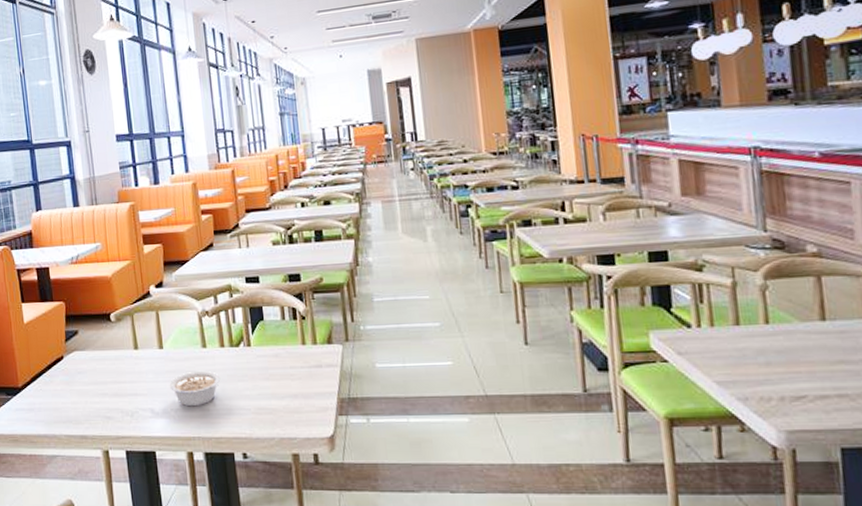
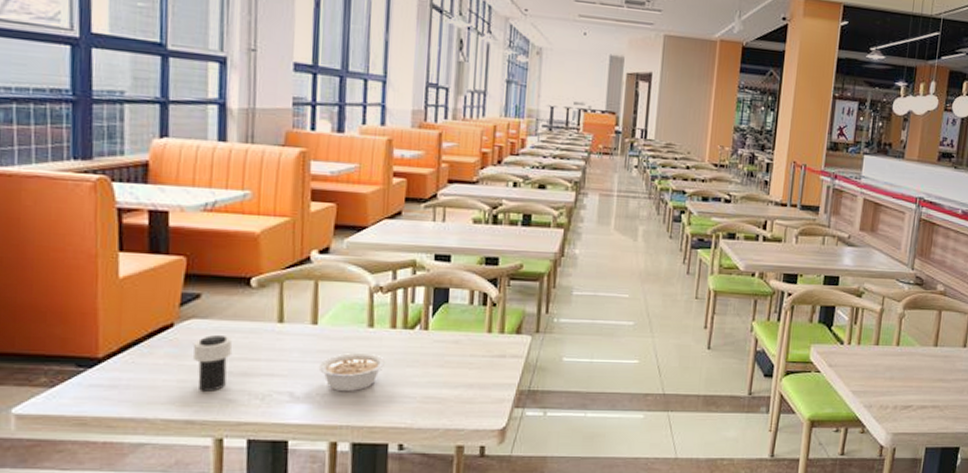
cup: none [78,363,106,411] -> present [193,334,233,391]

